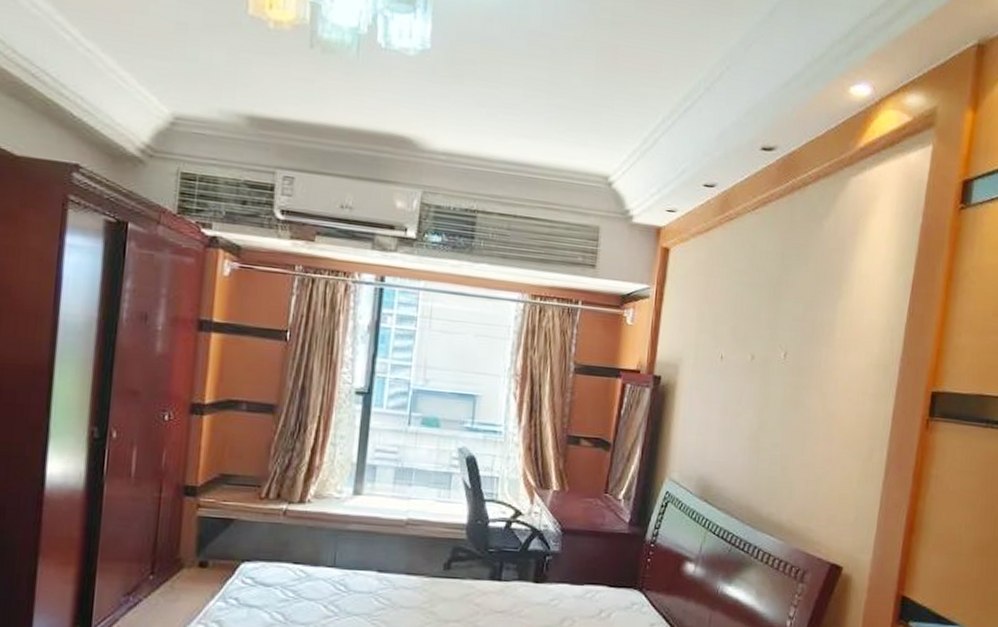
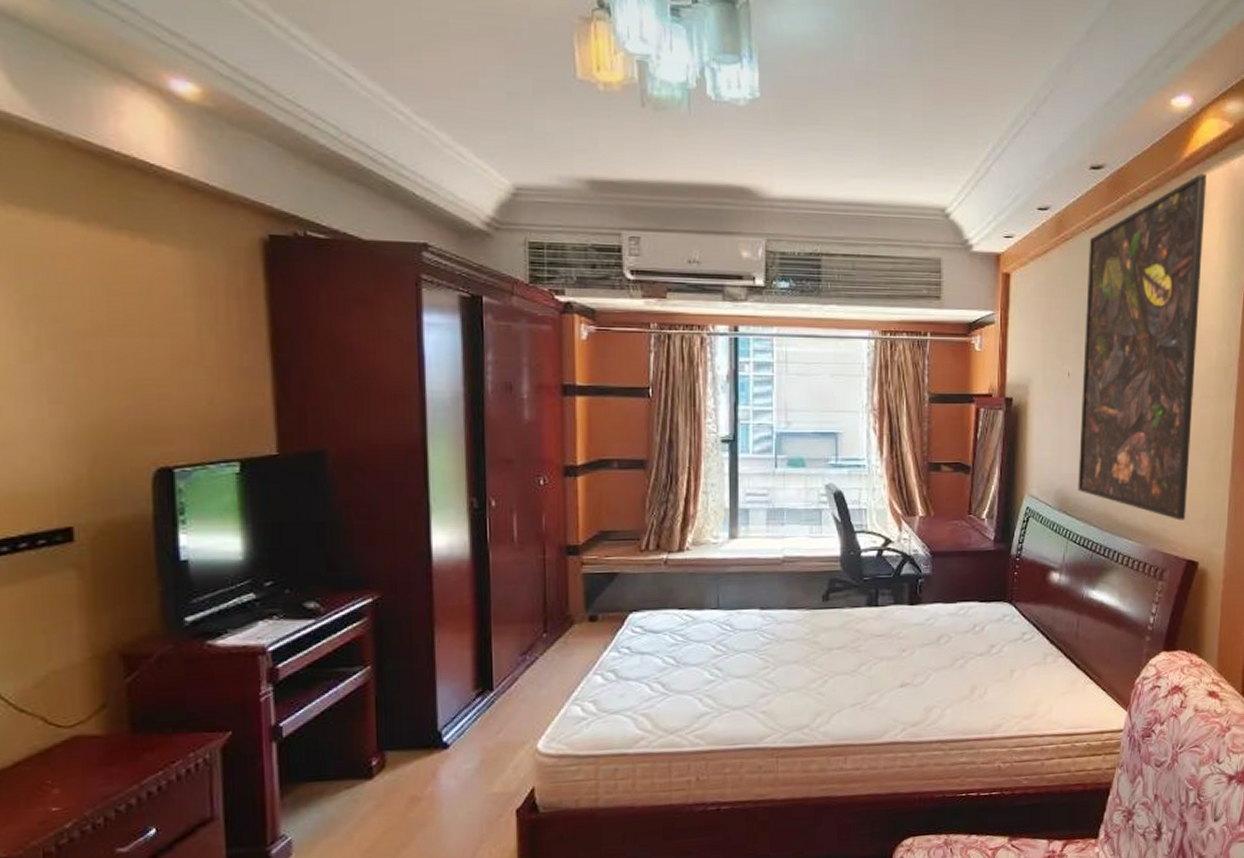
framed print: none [721,164,881,521] -> present [1078,174,1206,521]

